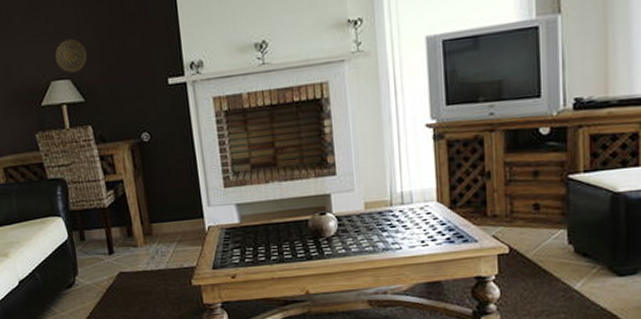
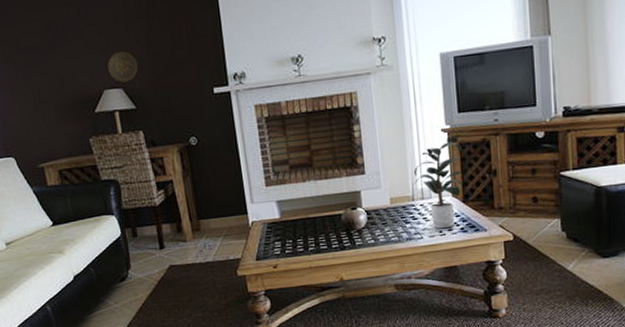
potted plant: none [391,139,451,239] -> present [413,142,463,229]

